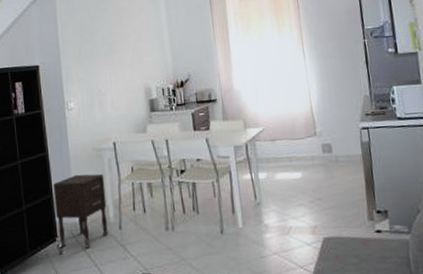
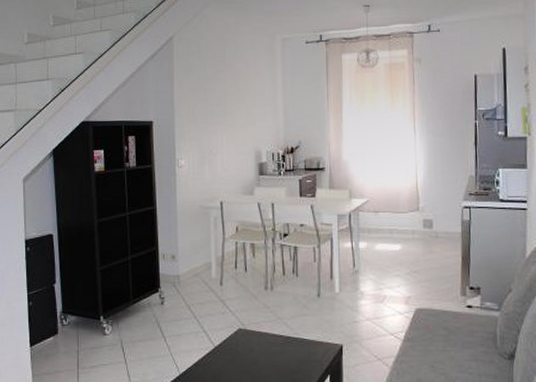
nightstand: present [53,174,109,249] -> none [159,230,210,301]

